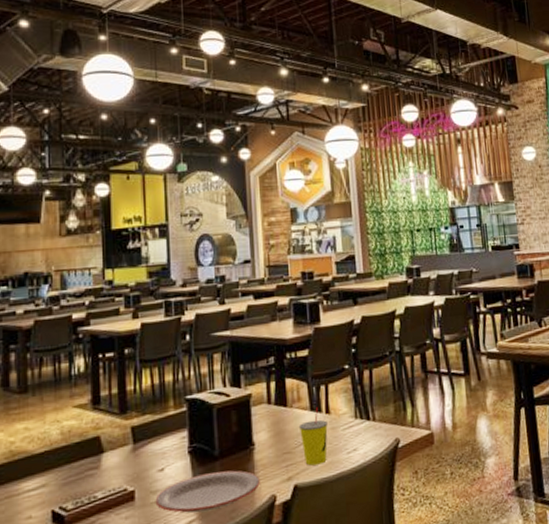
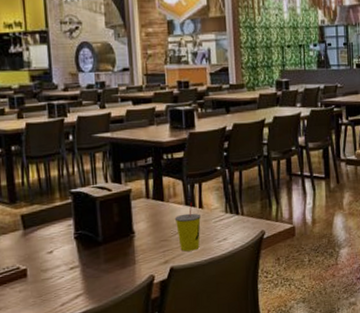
plate: present [155,470,260,514] -> none [45,254,140,289]

